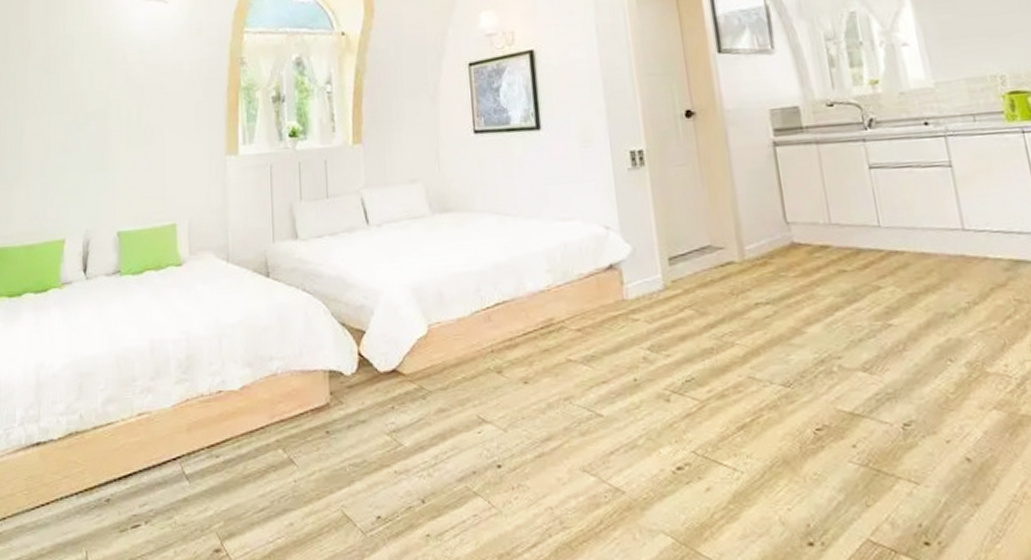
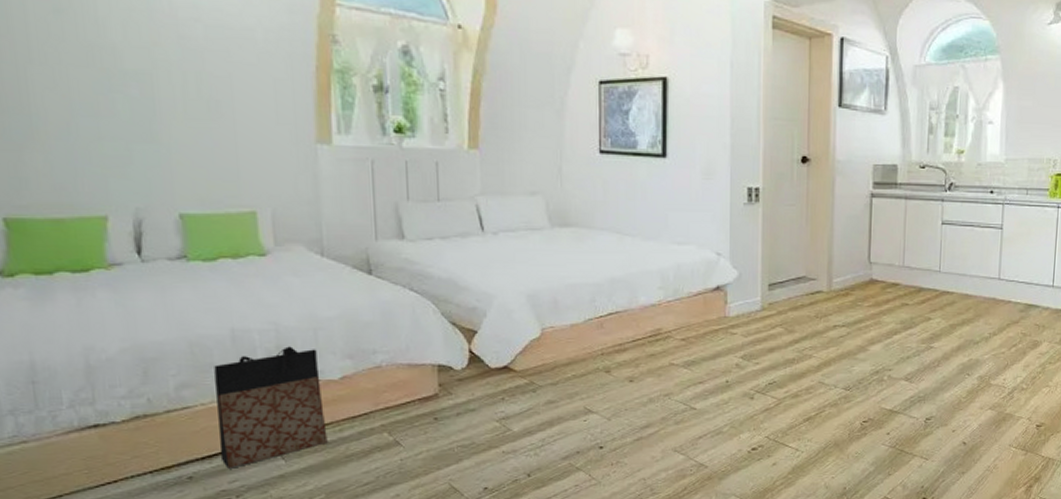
bag: none [134,356,227,490] -> present [214,346,328,469]

